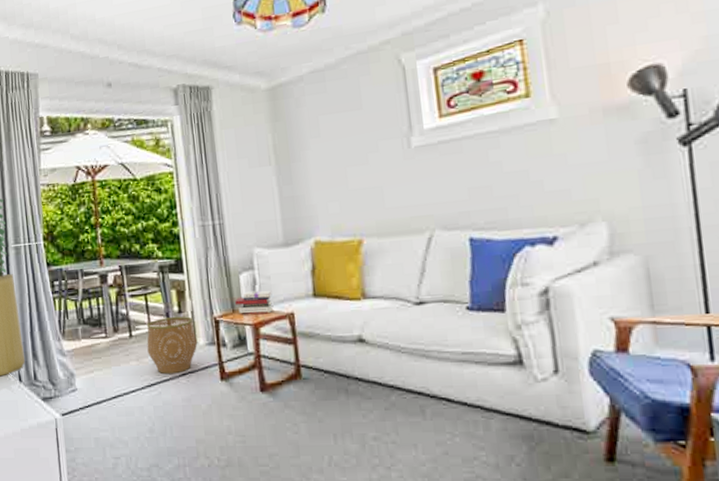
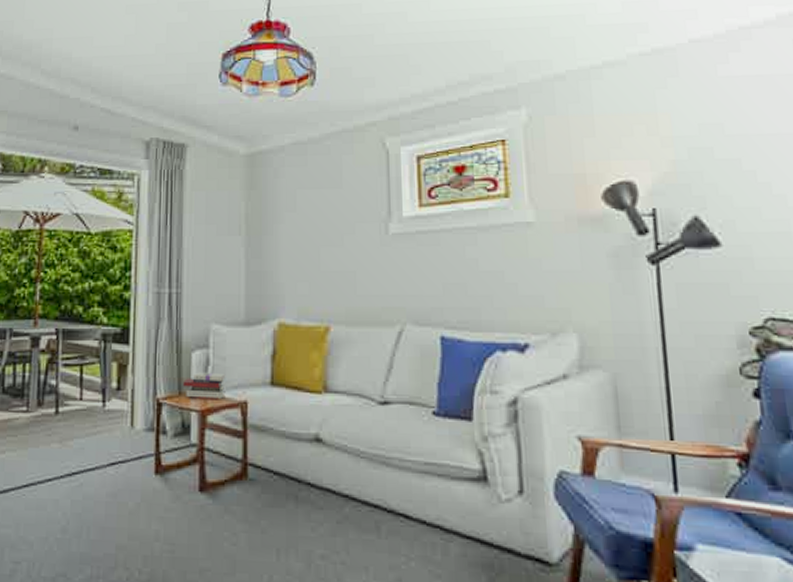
basket: present [146,316,198,375] -> none [74,393,134,463]

